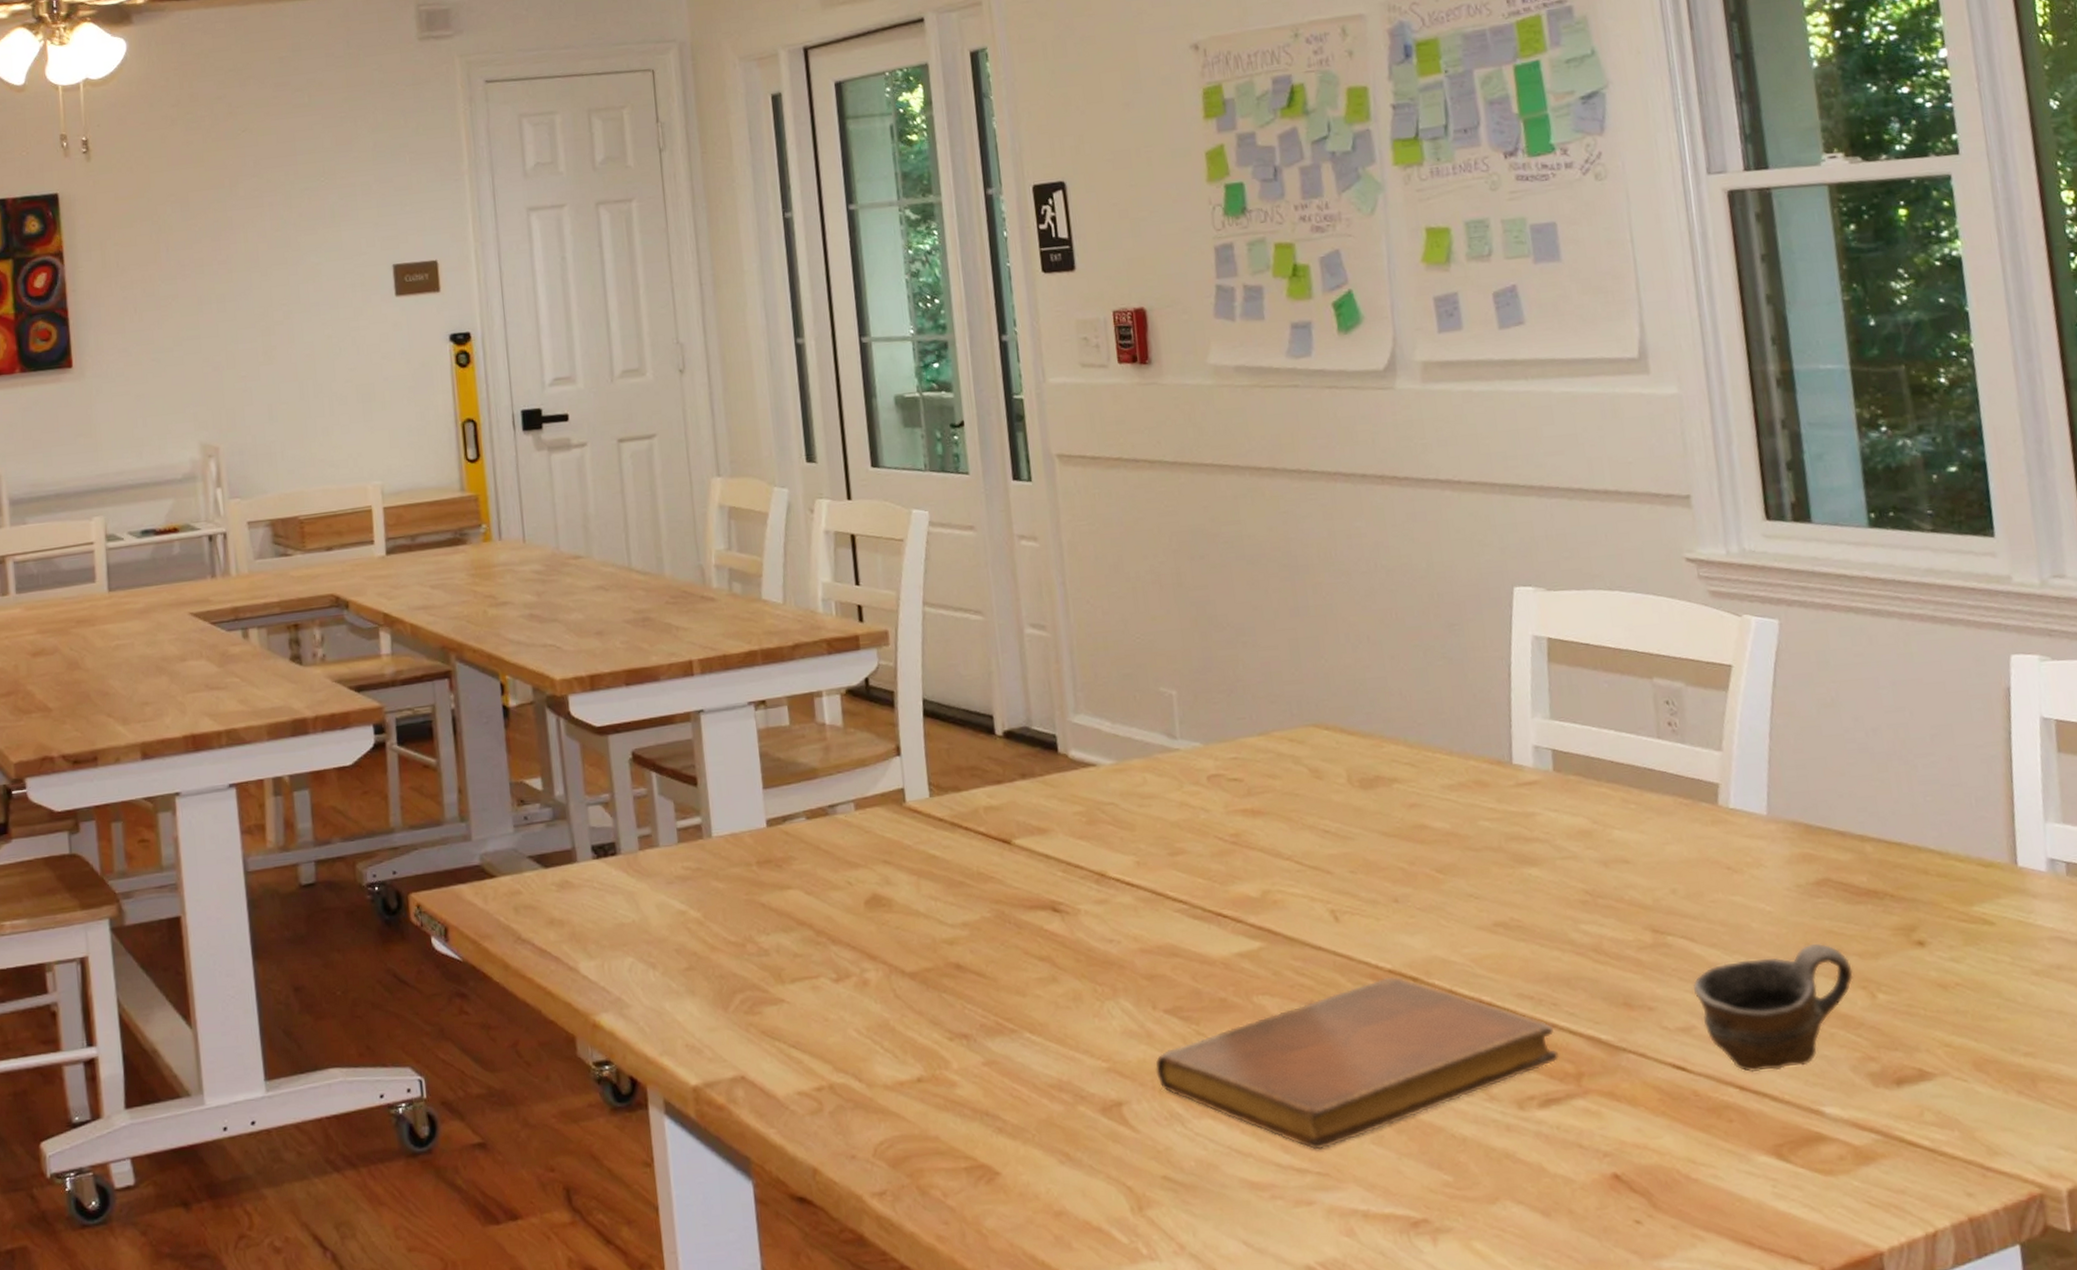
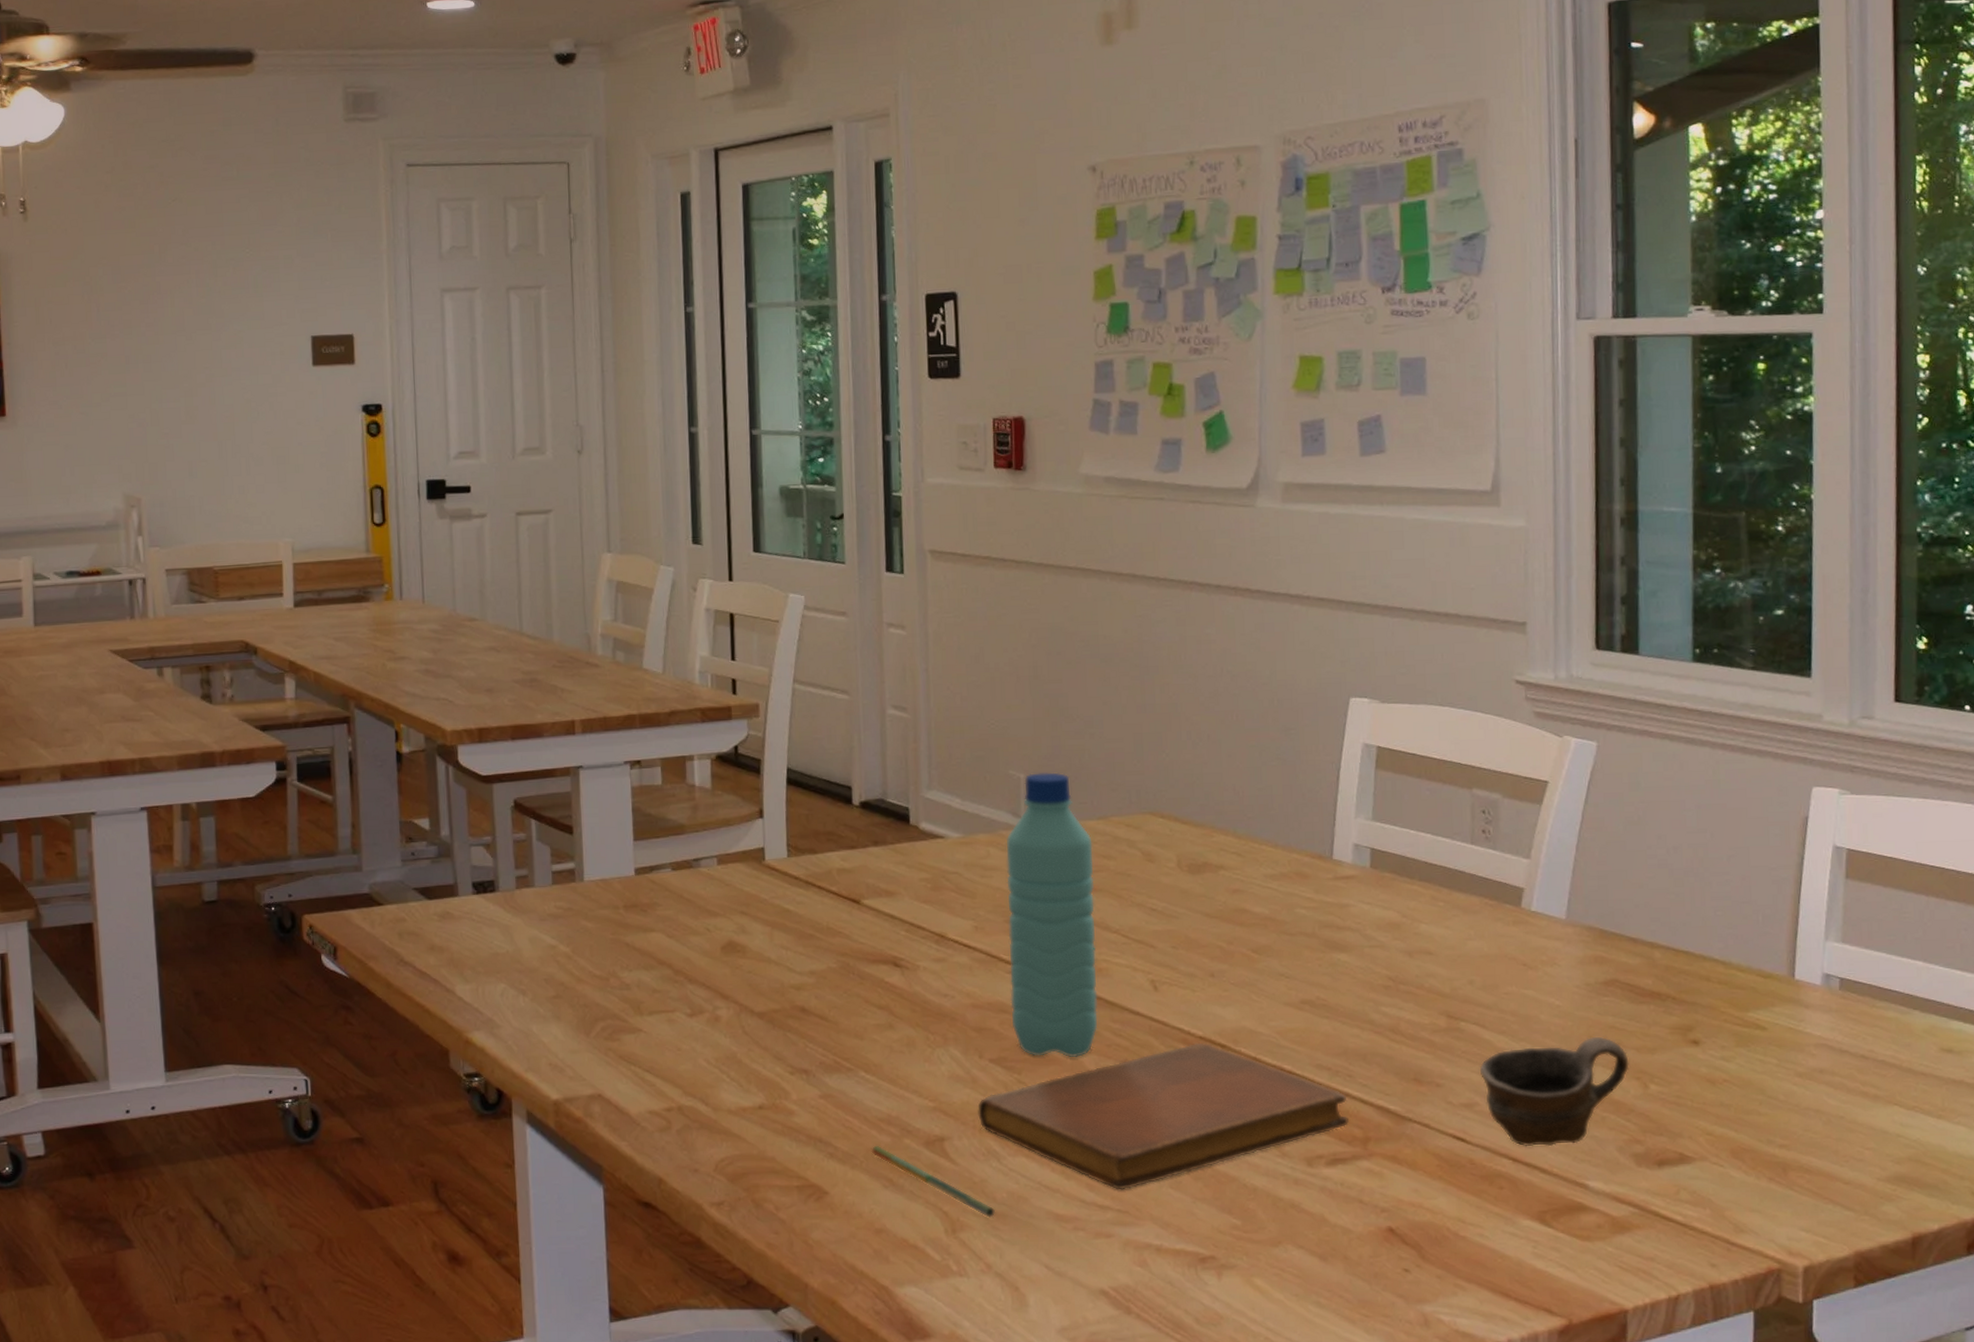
pen: none [1043,1116,1184,1191] -> present [871,1146,995,1218]
water bottle: none [1162,686,1279,1004] -> present [1006,772,1098,1058]

